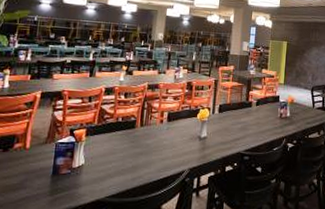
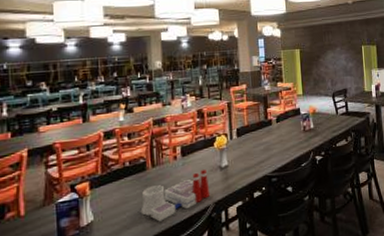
architectural model: none [124,137,188,177] -> present [140,170,211,222]

